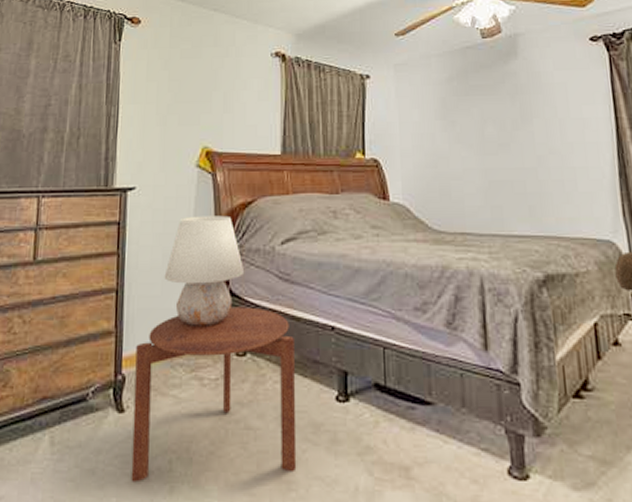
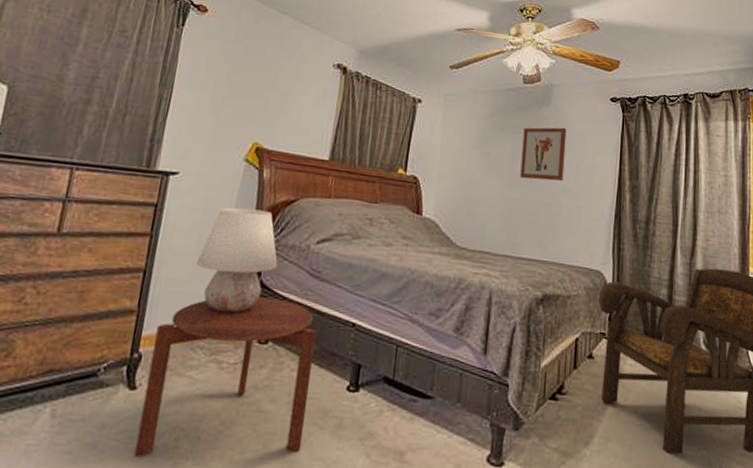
wall art: none [490,80,548,145] -> present [520,127,567,182]

